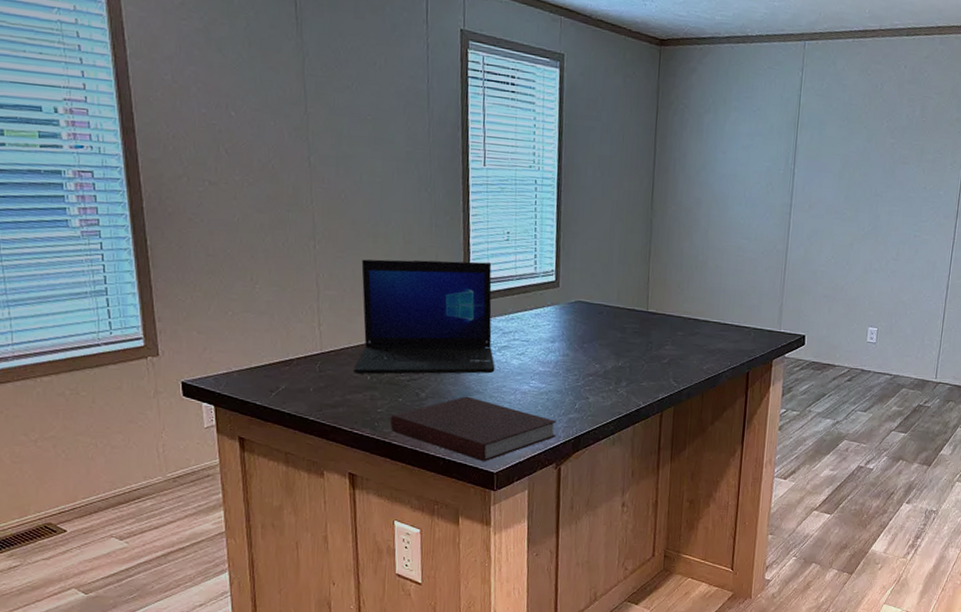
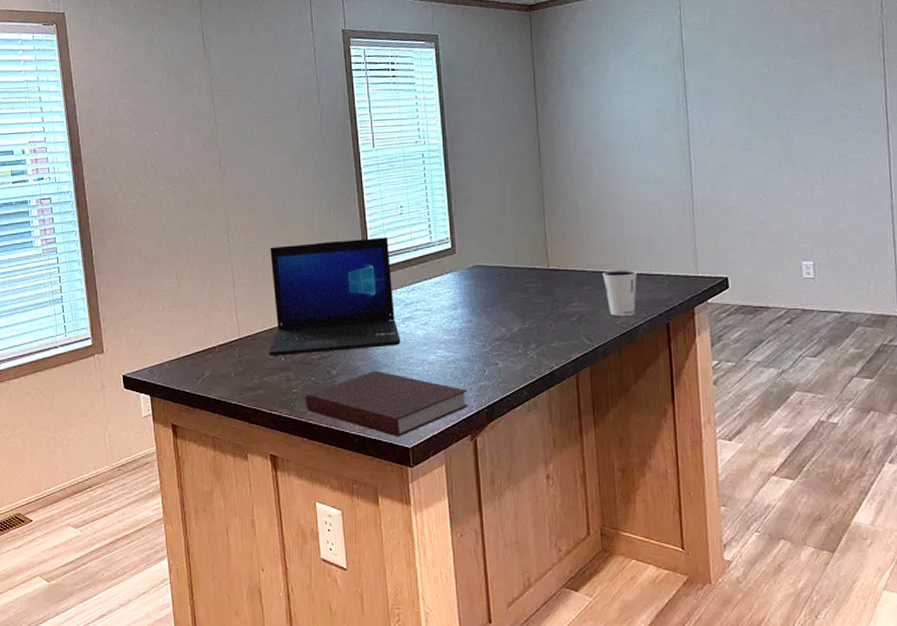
dixie cup: none [696,318,728,363] -> present [602,269,638,316]

